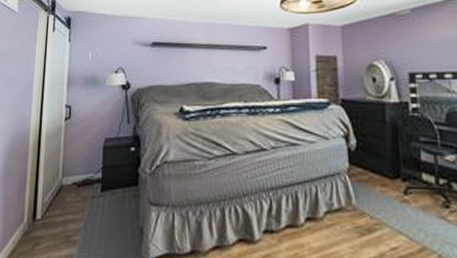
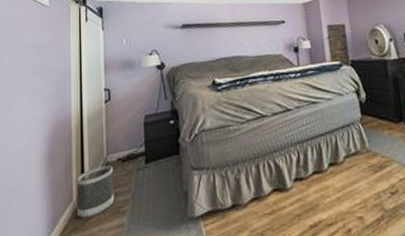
wastebasket: none [26,187,68,243] -> present [76,164,115,219]

